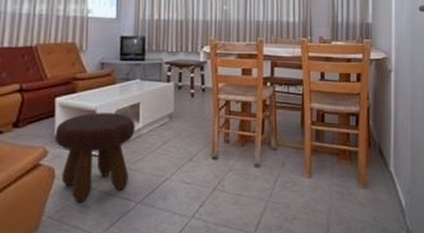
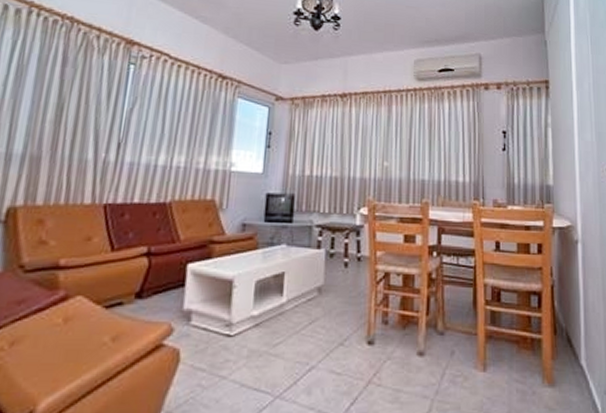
footstool: present [54,113,135,203] -> none [182,283,278,395]

